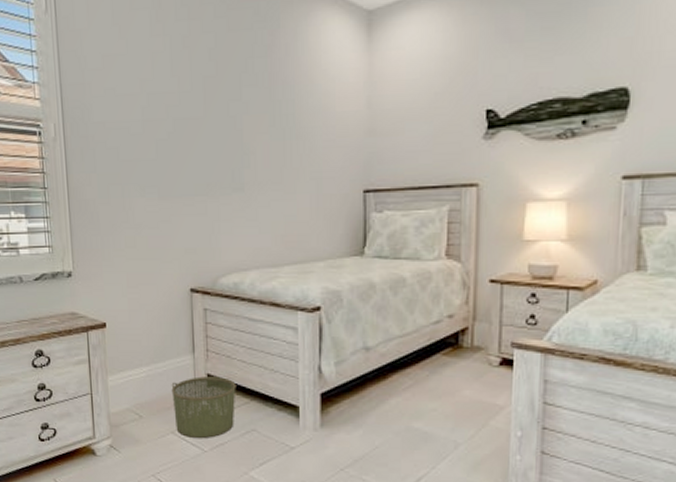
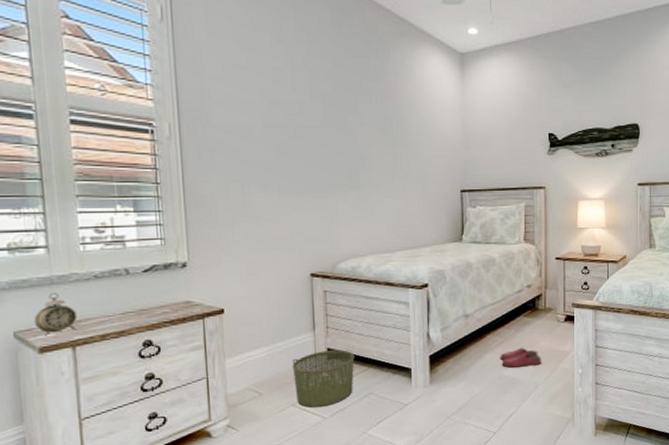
slippers: none [408,394,465,420] -> present [500,347,542,368]

